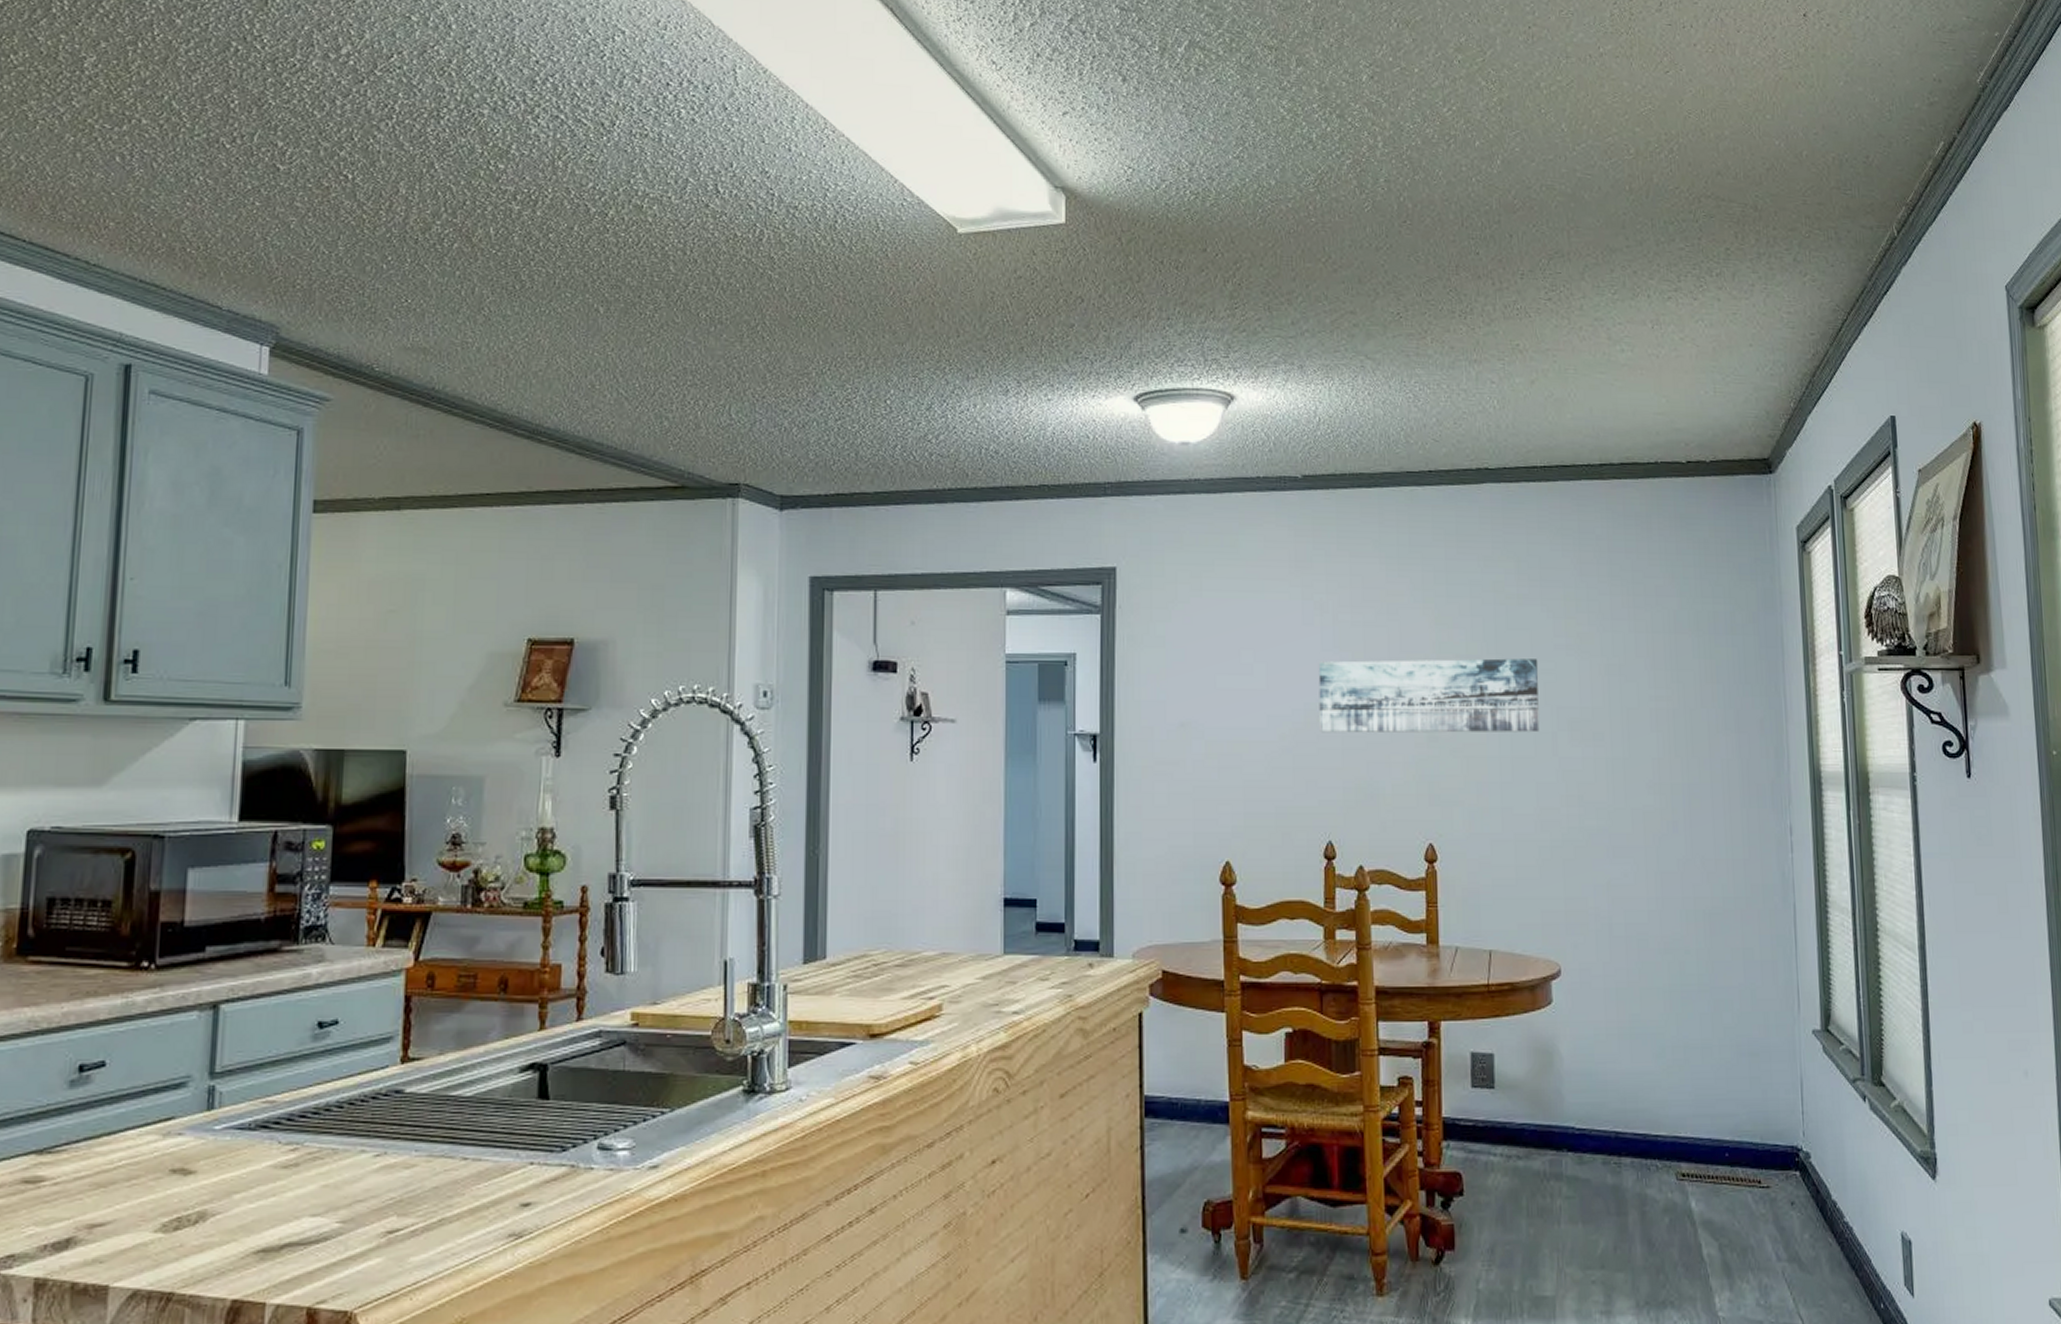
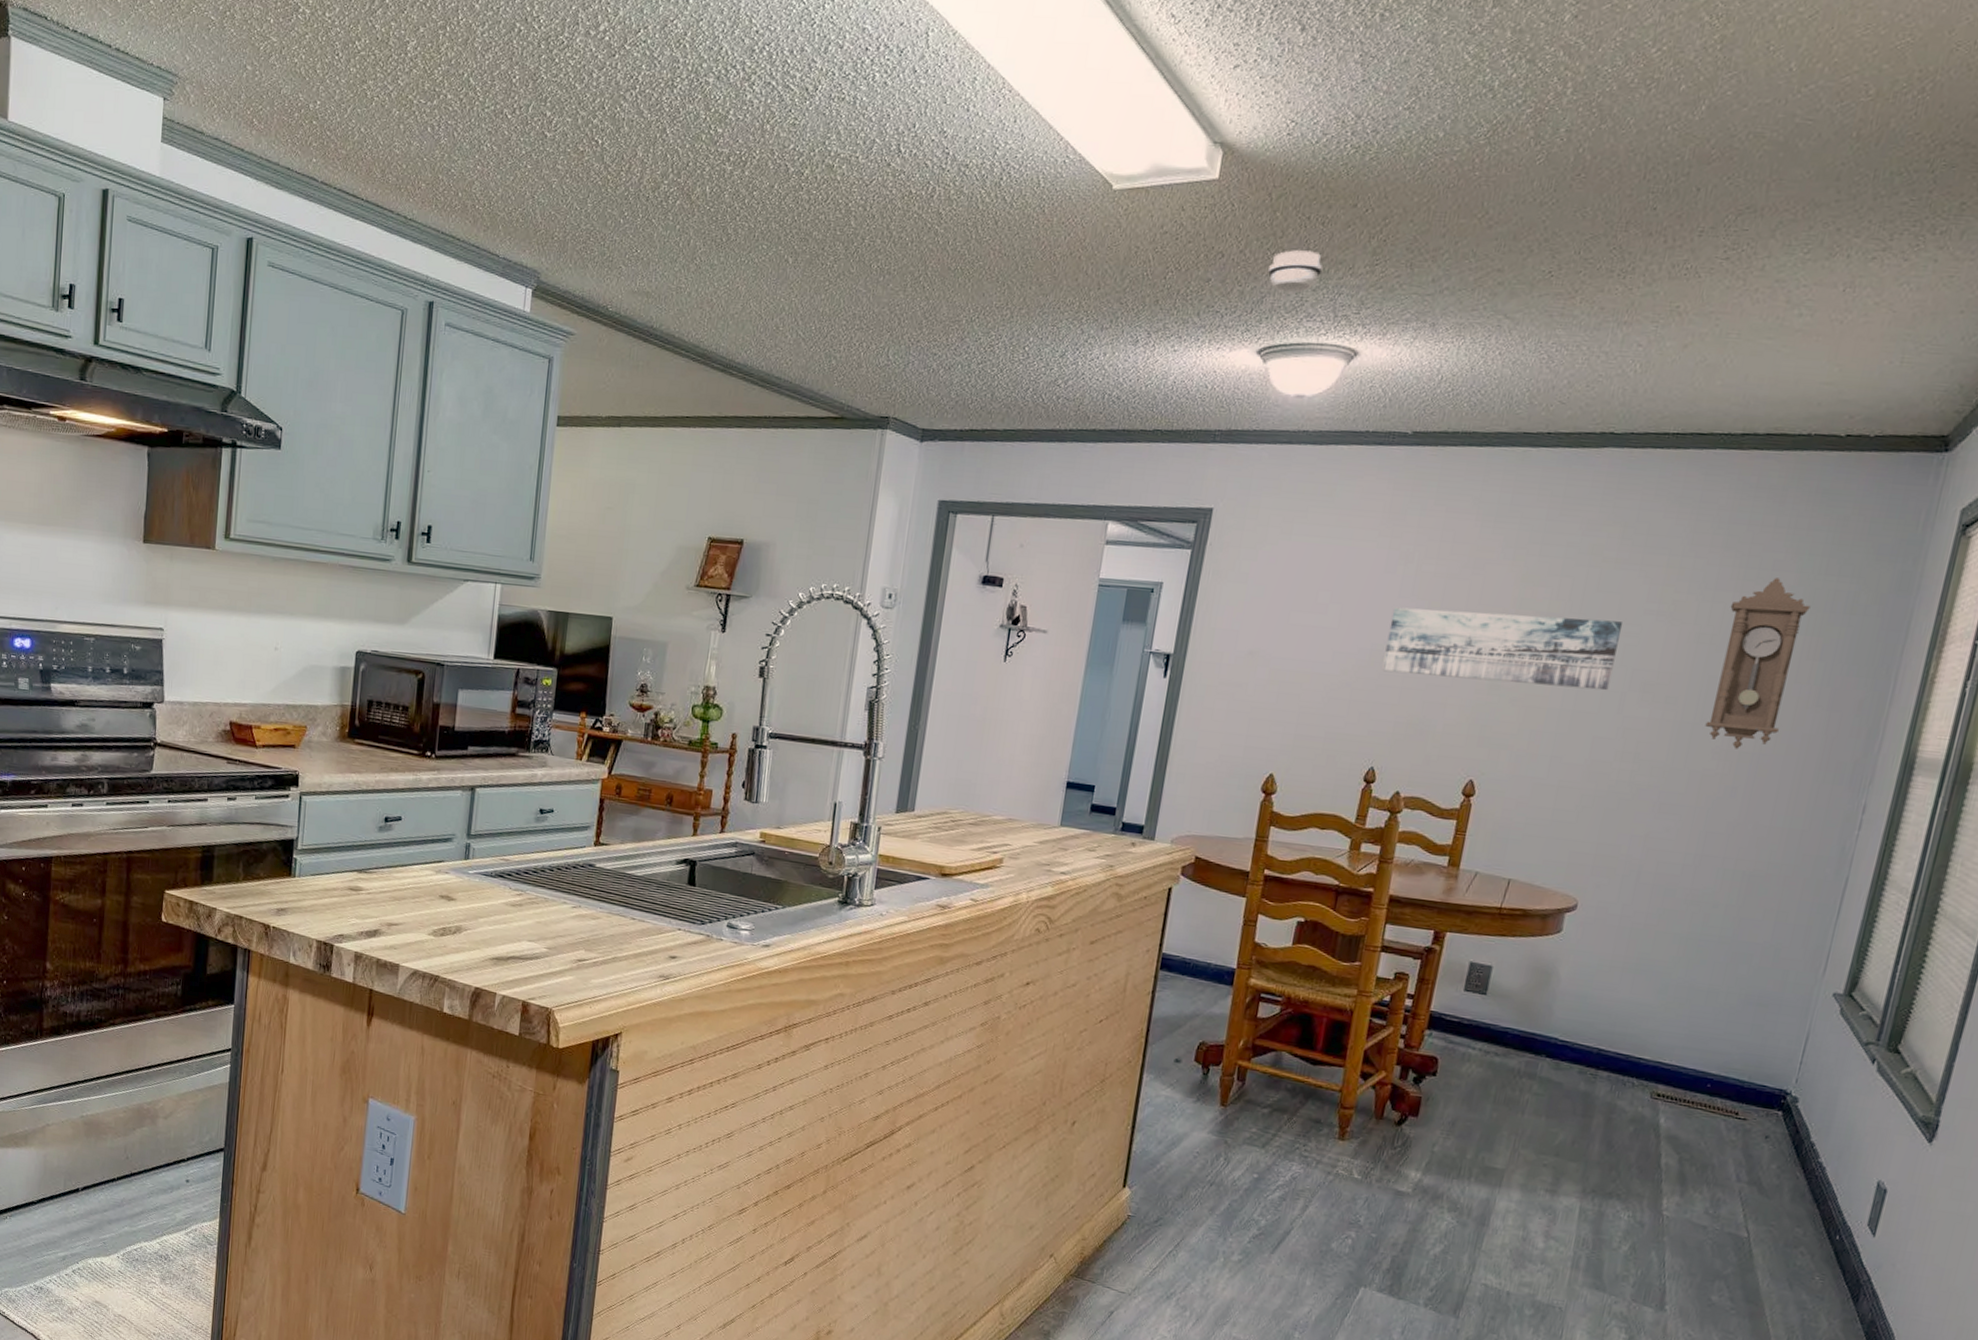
smoke detector: none [1131,294,1185,337] -> present [1268,250,1324,293]
pendulum clock: none [1628,603,1699,781] -> present [1705,578,1811,749]

